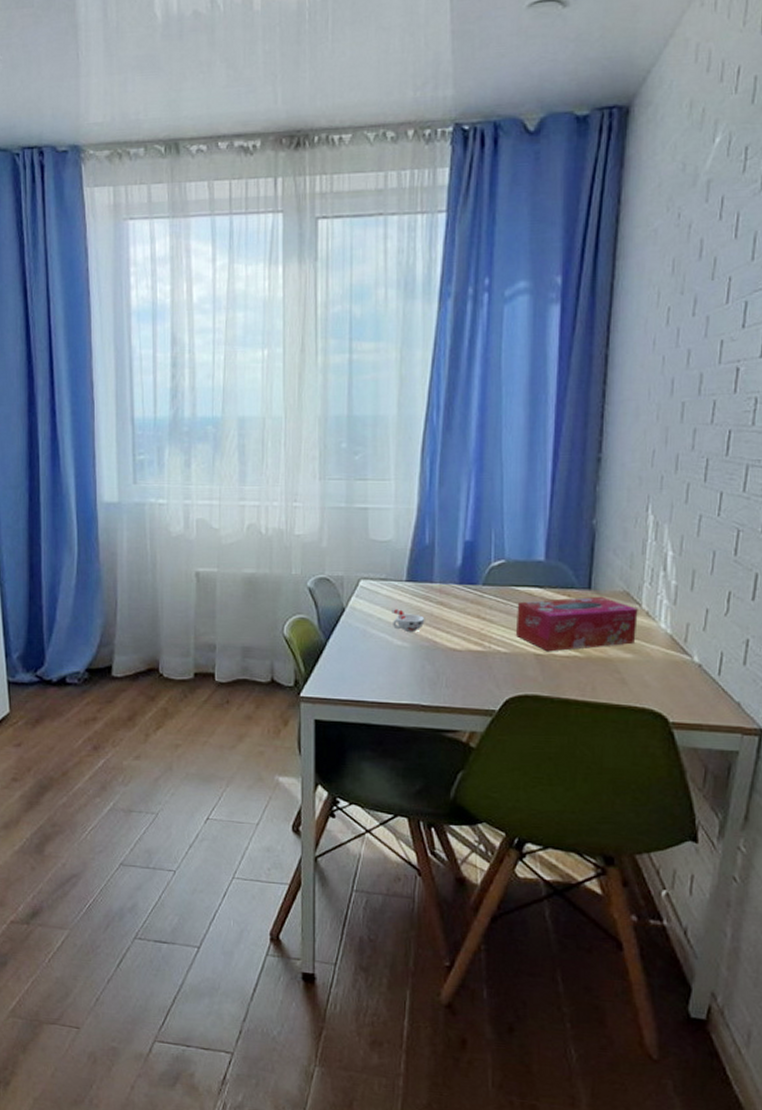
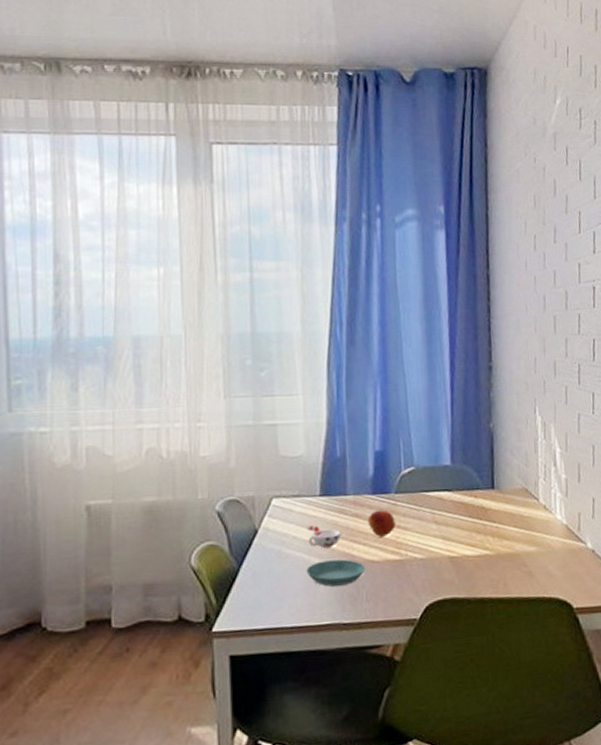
saucer: none [389,644,448,669] -> present [306,559,366,587]
fruit: none [452,600,481,627] -> present [367,510,396,537]
tissue box: present [515,596,638,652] -> none [429,494,537,554]

